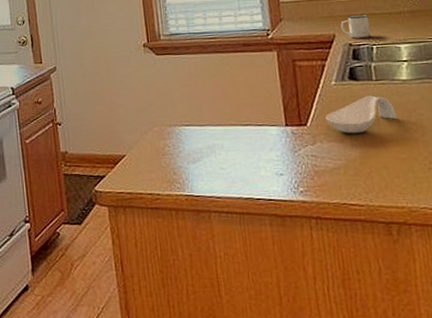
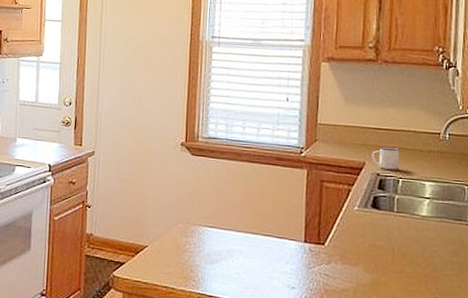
spoon rest: present [326,95,397,134] -> none [344,225,412,260]

